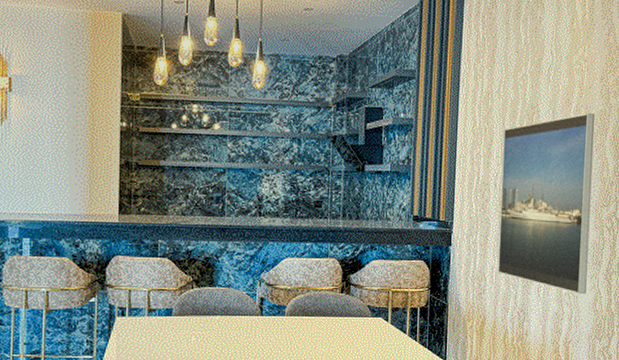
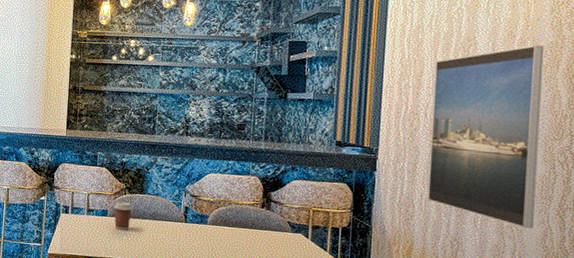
coffee cup: none [179,298,202,330] -> present [113,202,133,230]

